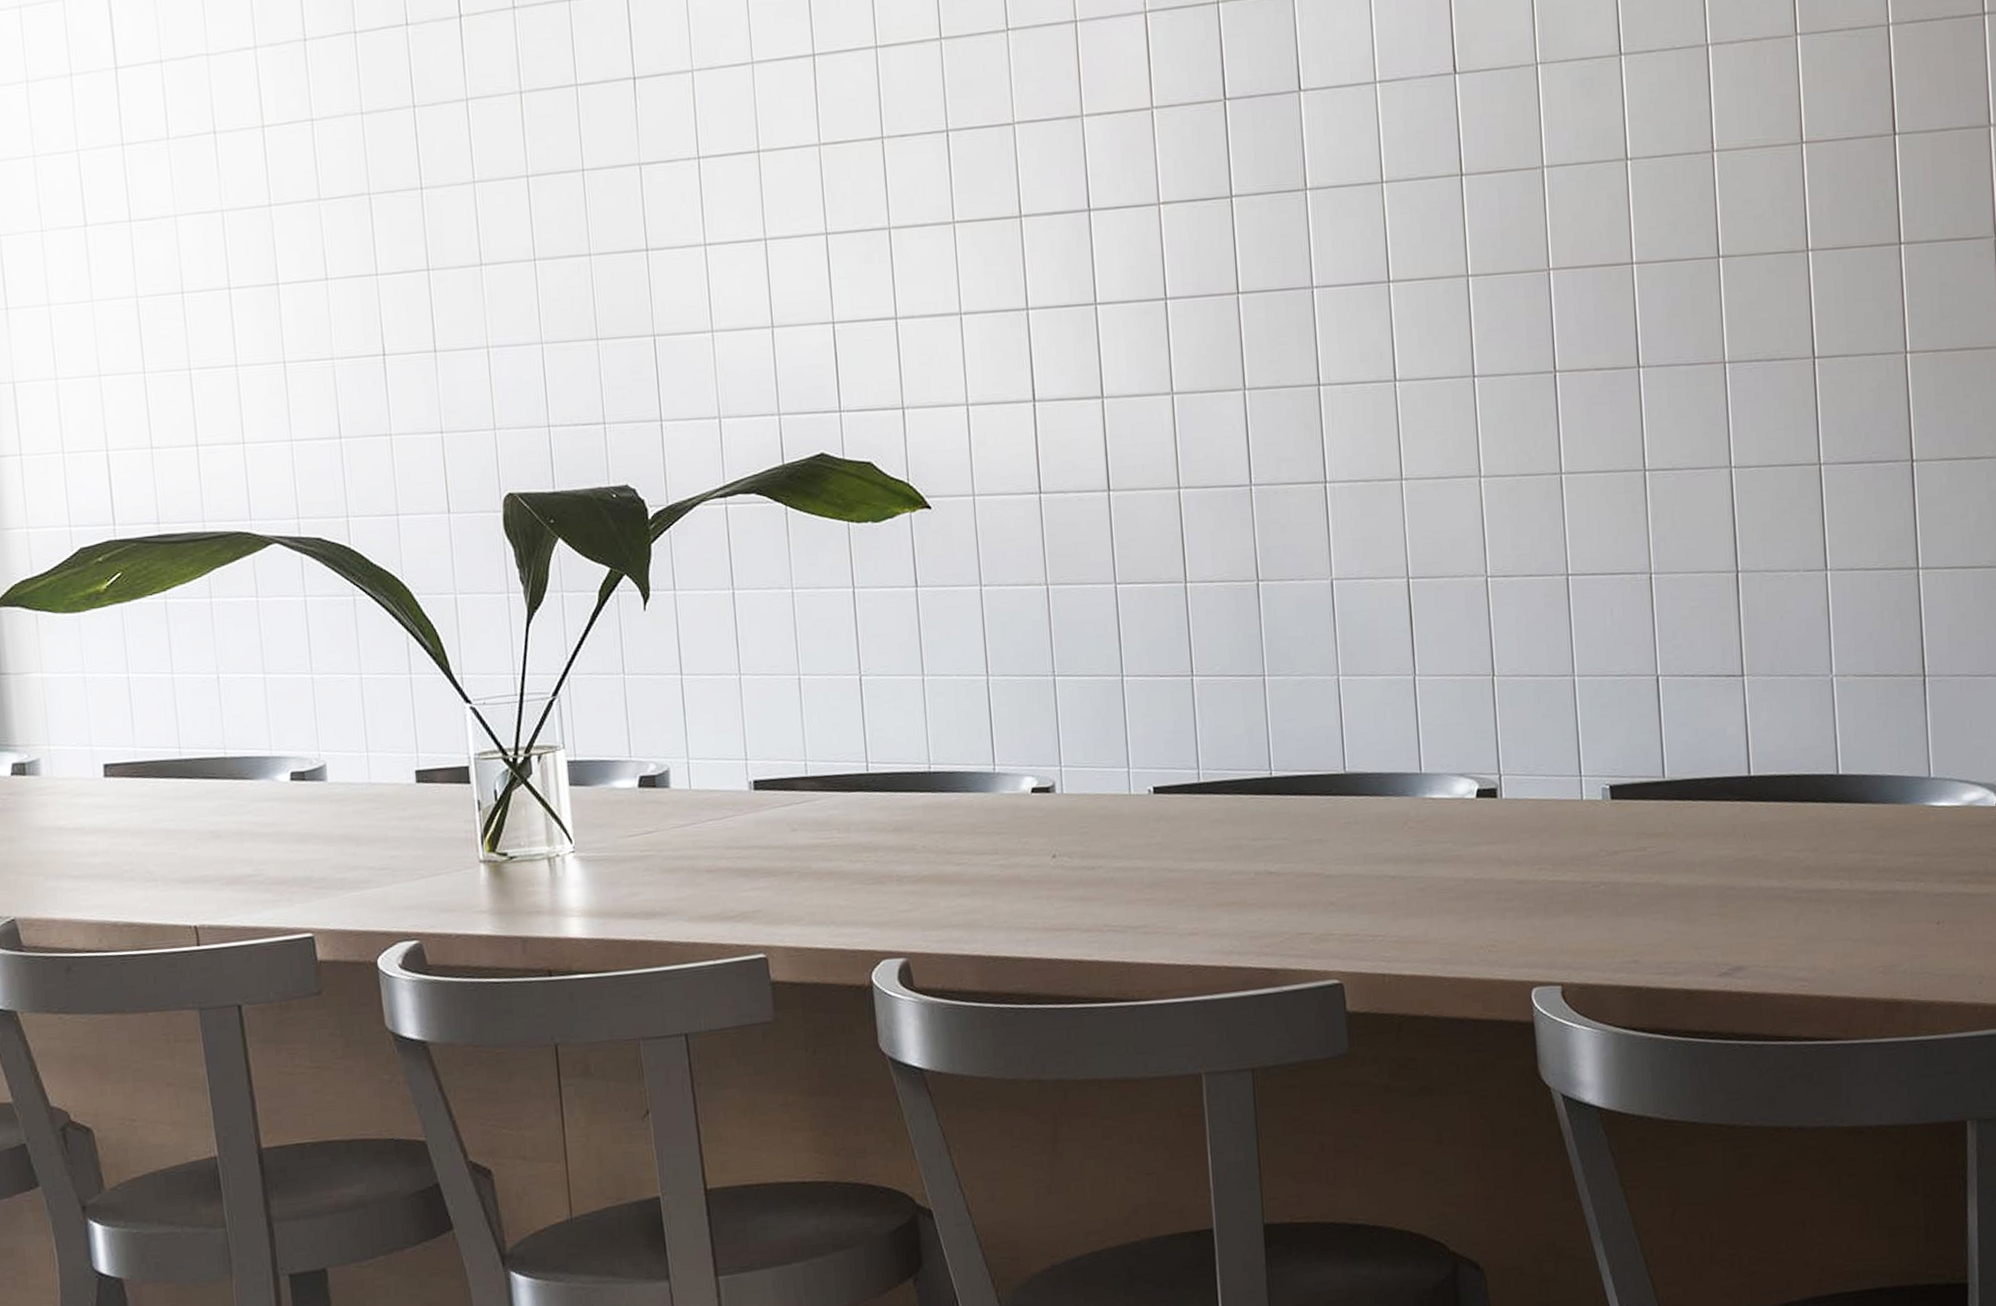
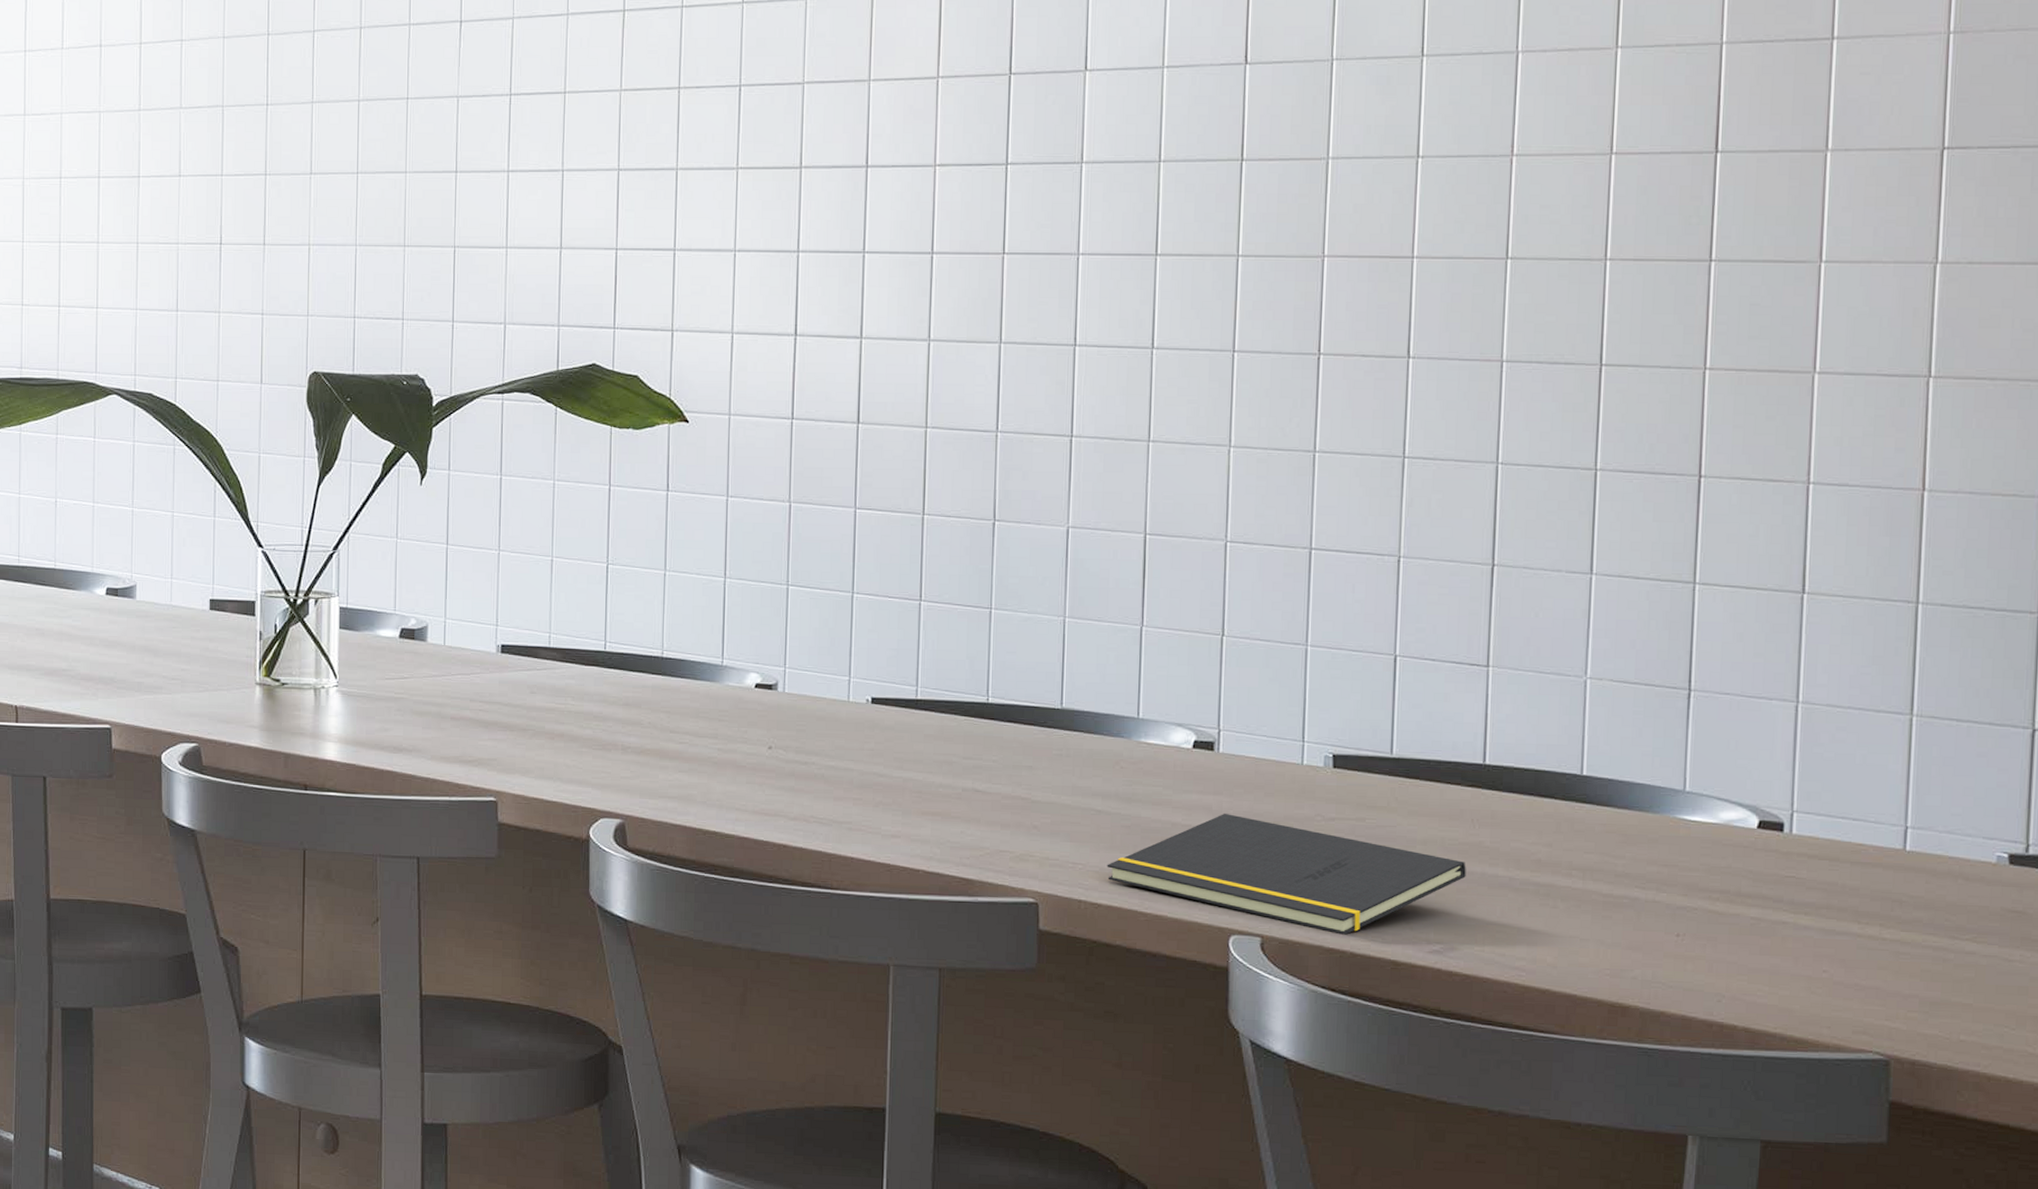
notepad: none [1406,861,1744,971] -> present [1107,814,1466,935]

